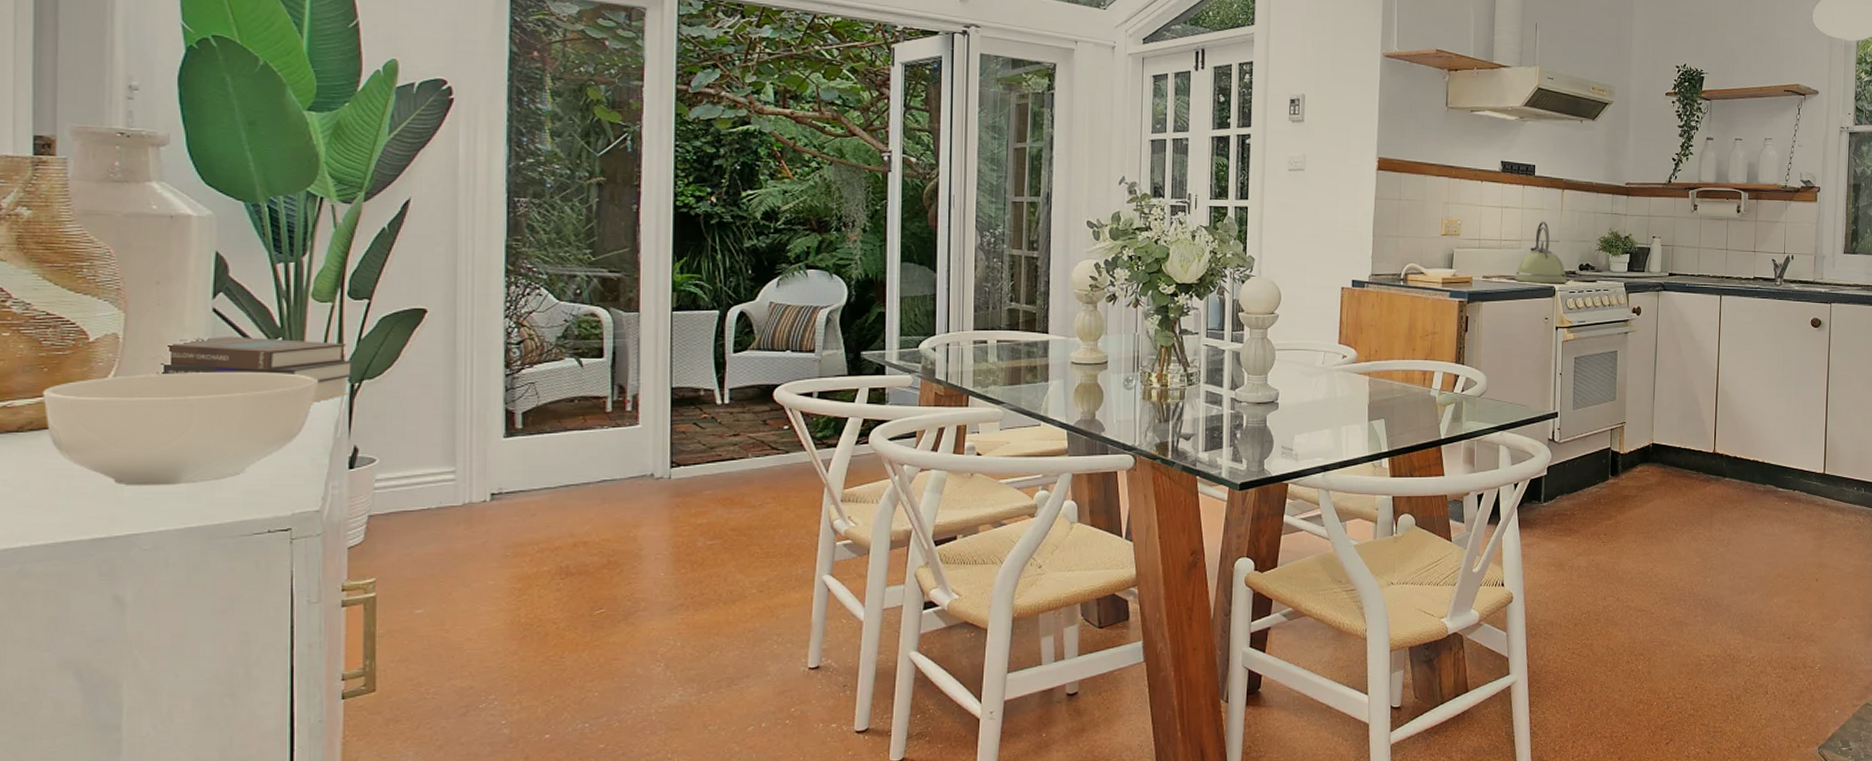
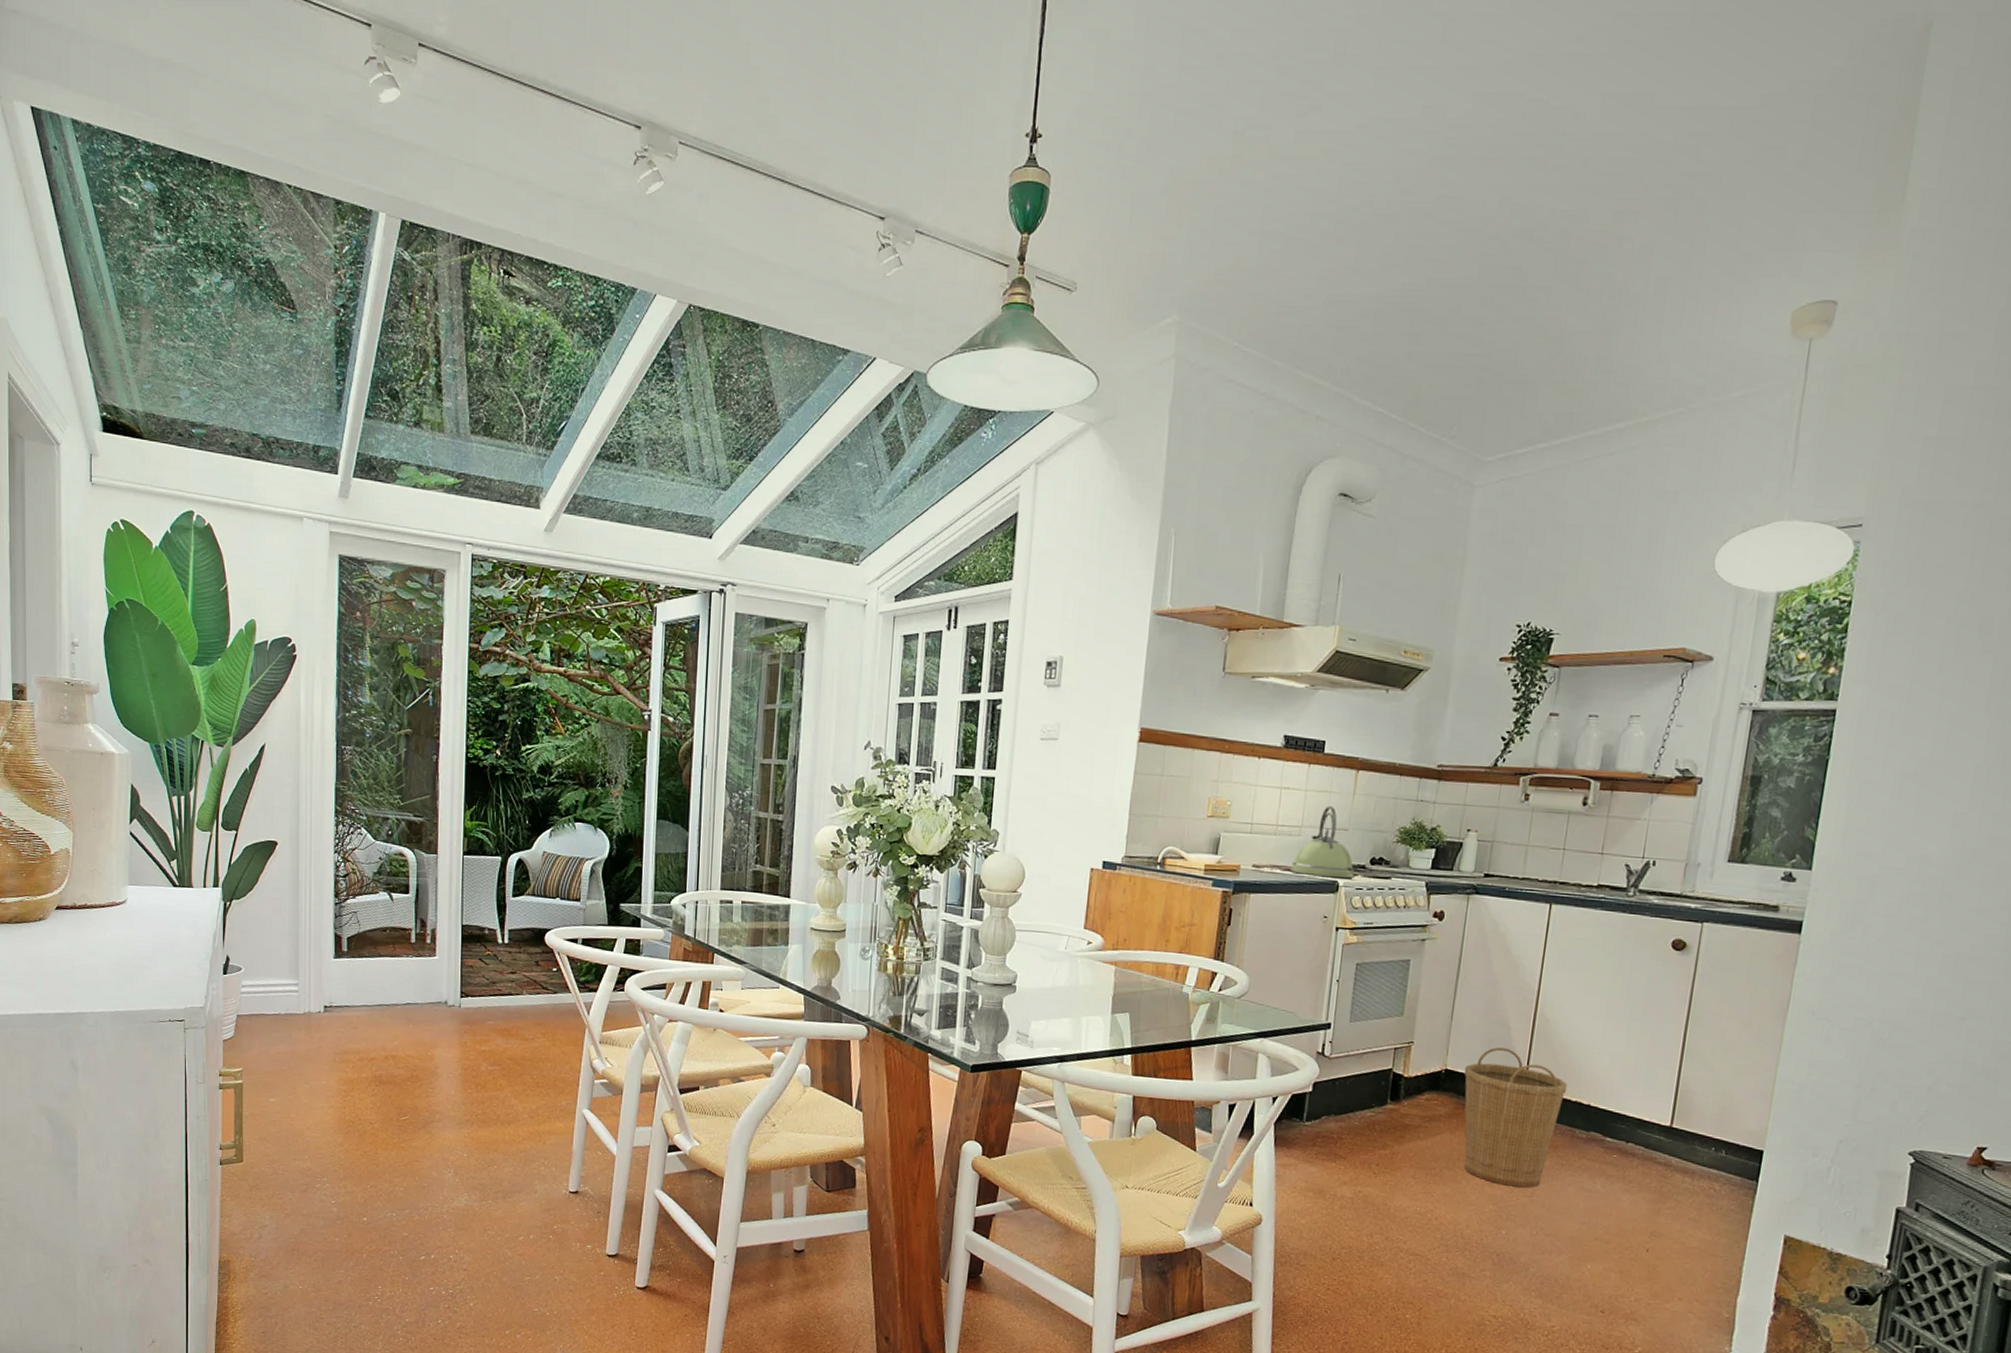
bowl: present [42,371,319,486] -> none [22,883,202,976]
books: present [159,336,355,402] -> none [95,855,227,916]
basket: none [1667,419,1746,540] -> present [1464,1046,1568,1188]

